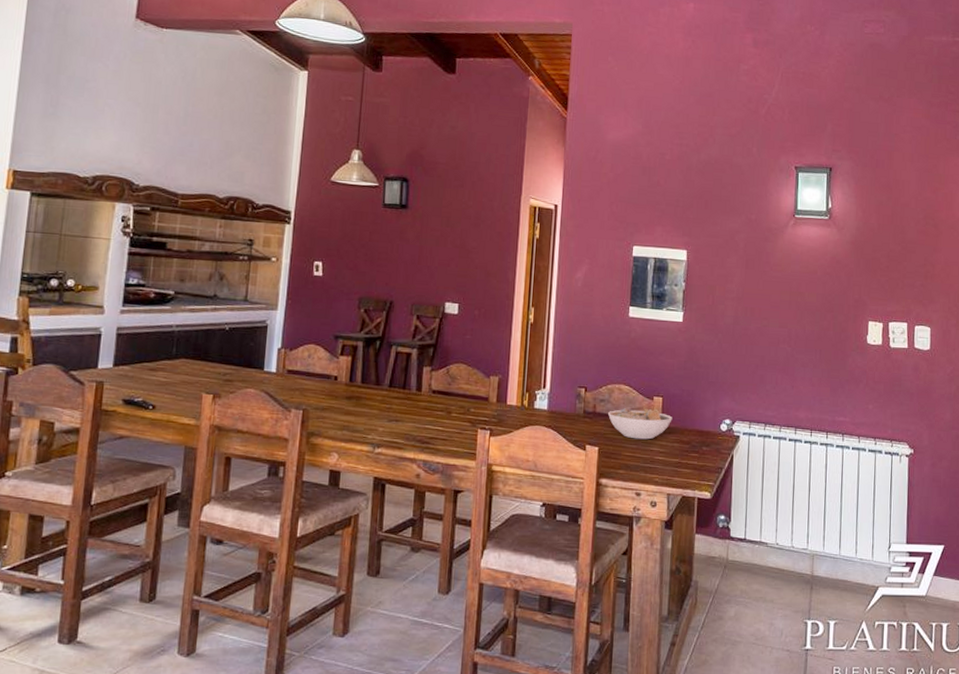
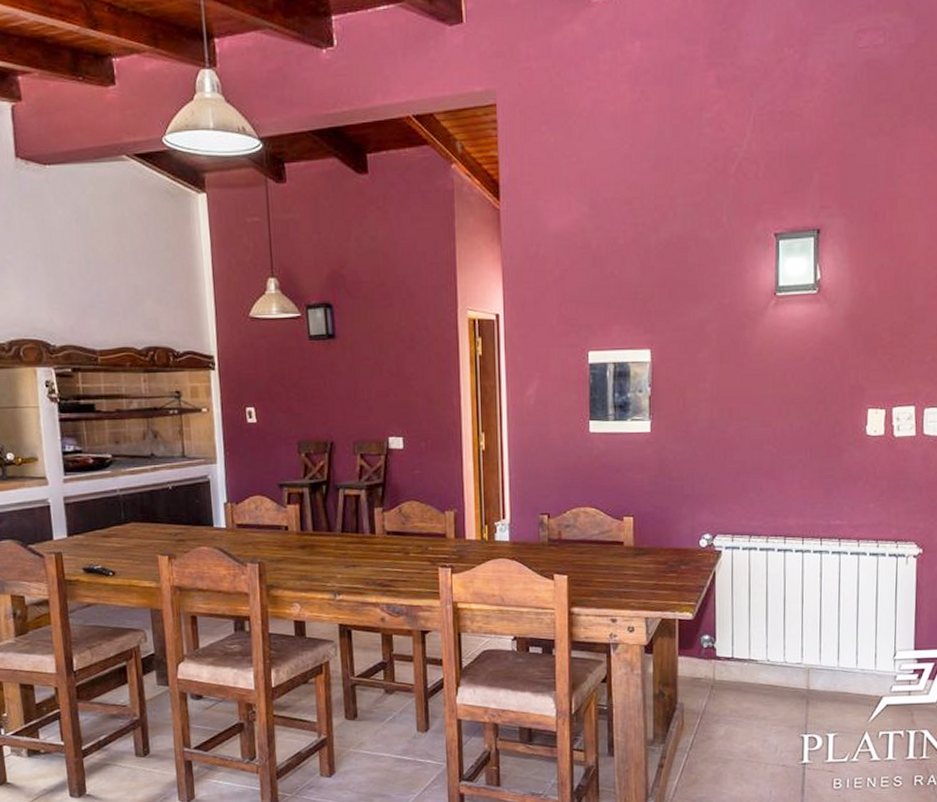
bowl: present [608,408,673,440] -> none [575,529,646,564]

